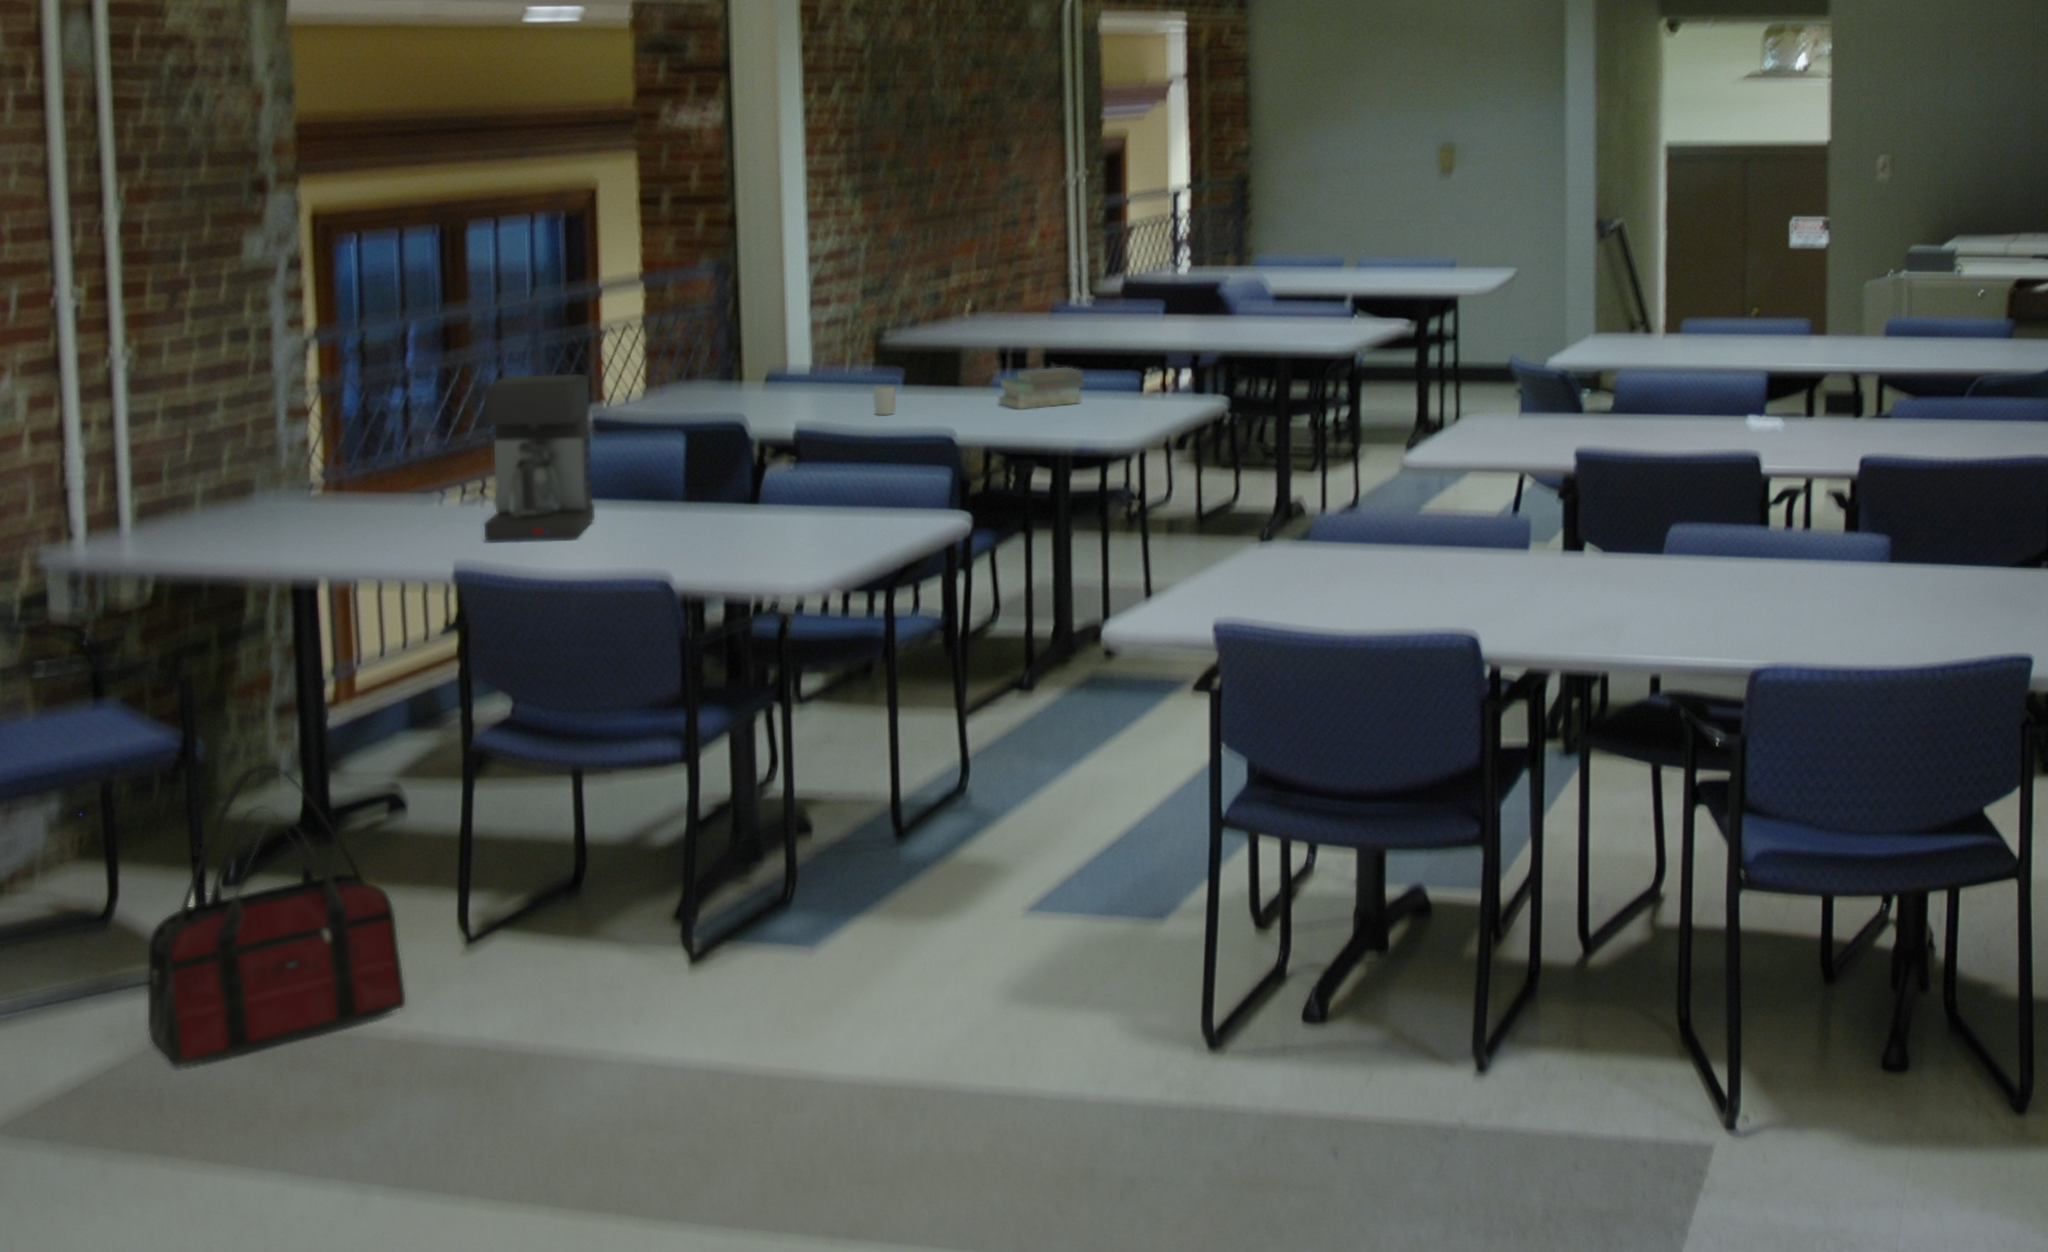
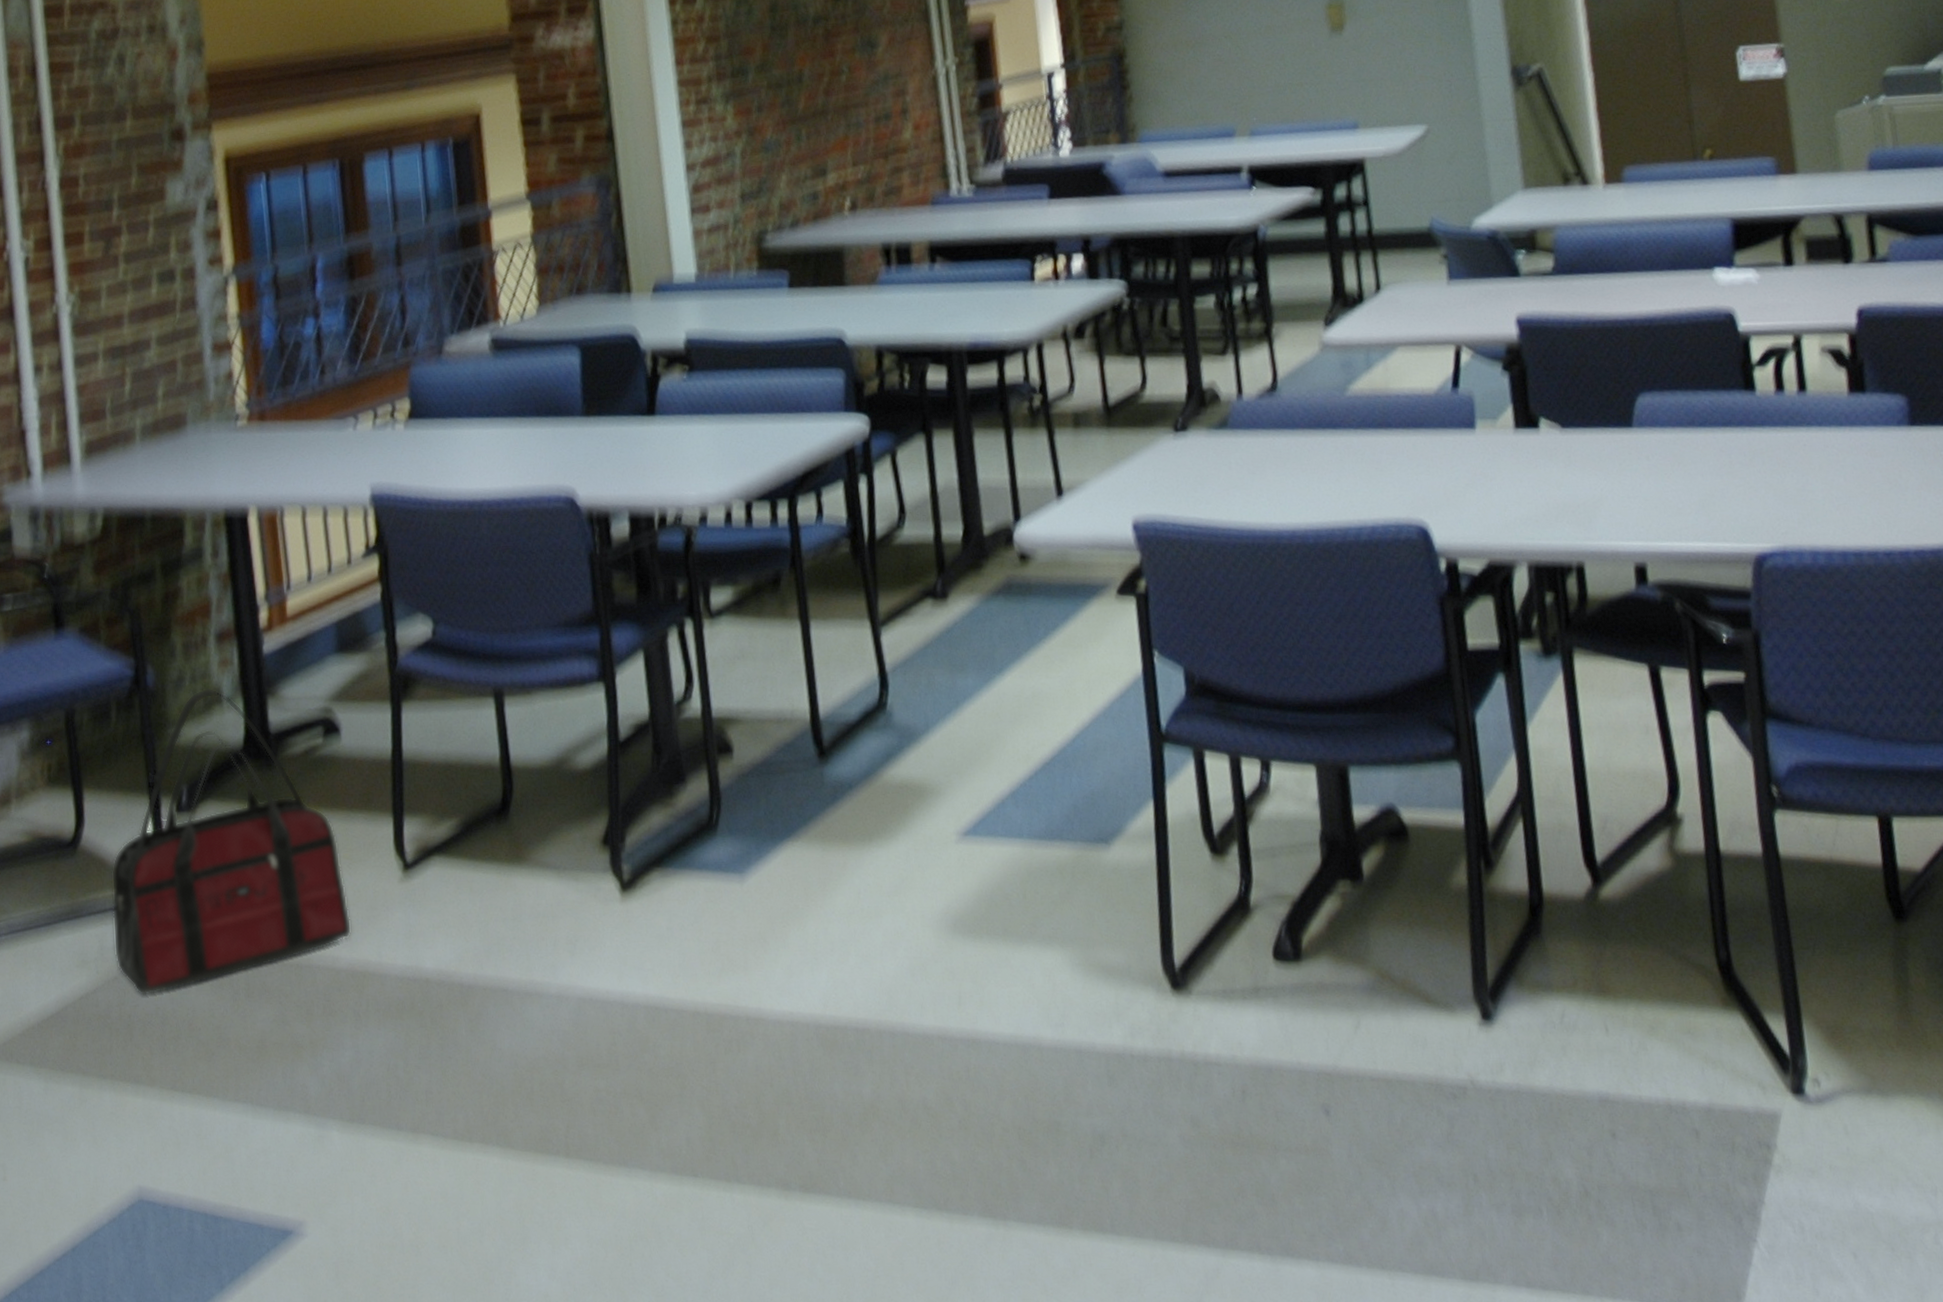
coffee maker: present [482,373,596,543] -> none [387,293,501,465]
mug: present [873,385,897,416] -> none [759,288,784,320]
books: present [997,366,1085,410] -> none [884,258,974,307]

